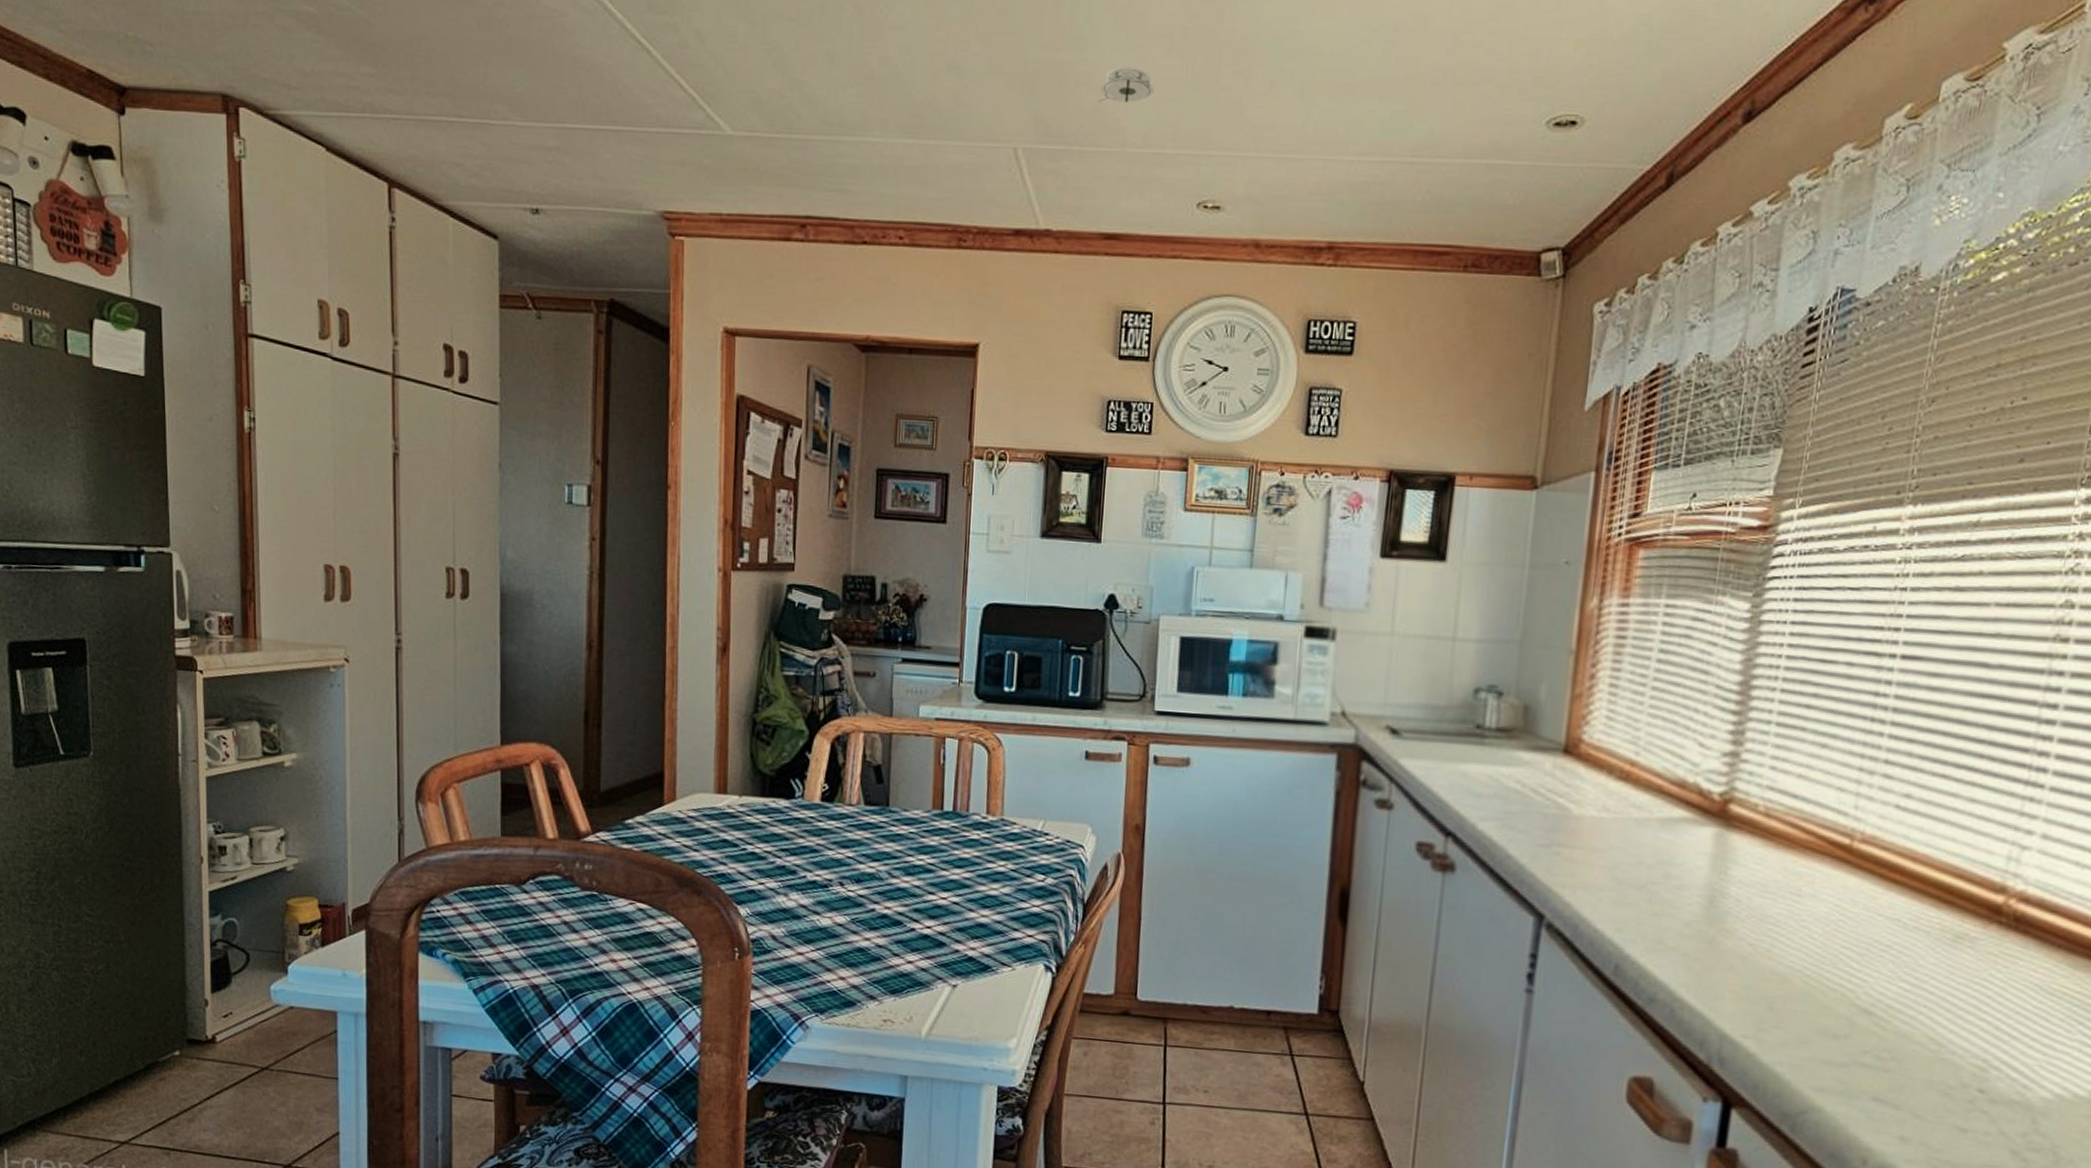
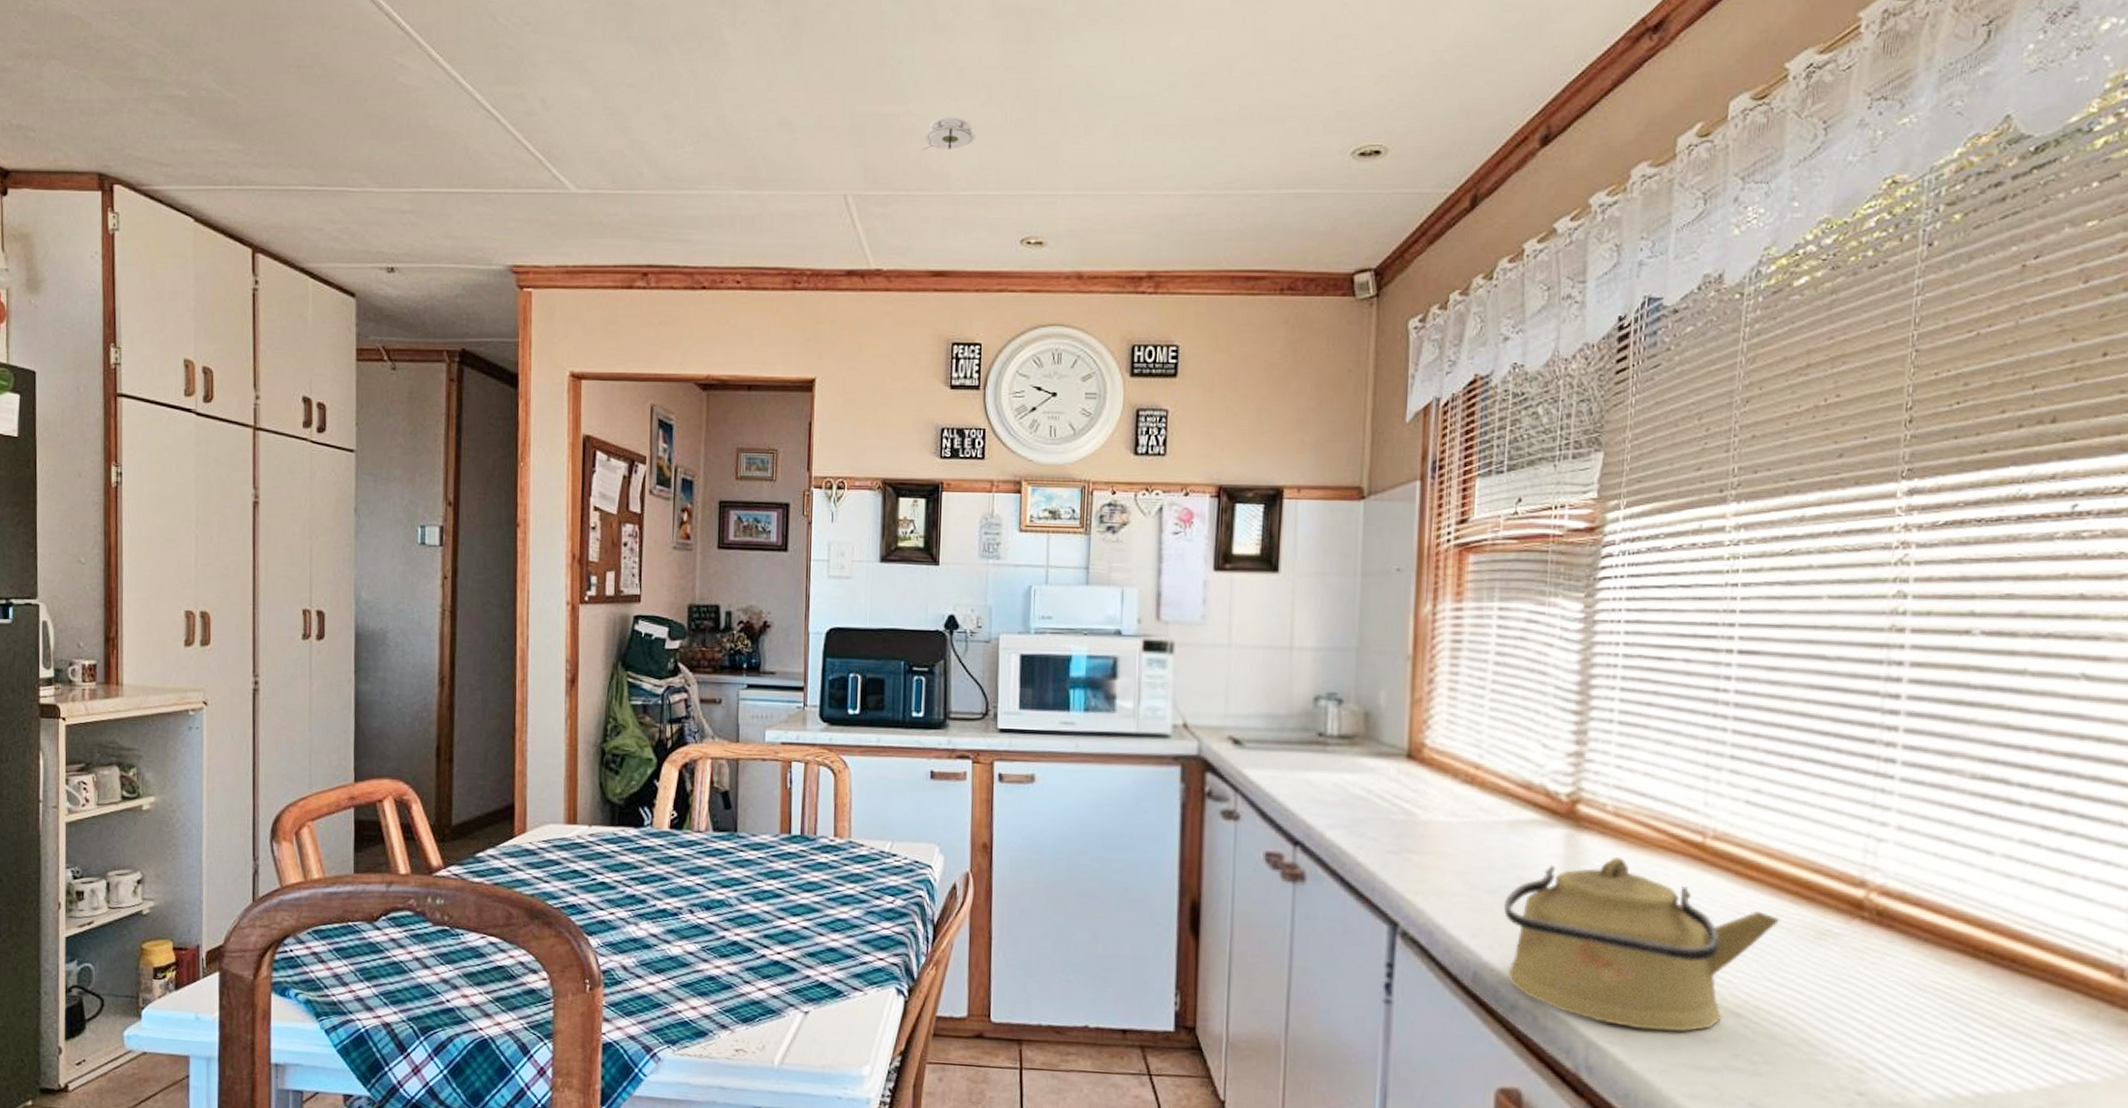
kettle: none [1648,857,1920,1028] -> present [1504,857,1781,1032]

